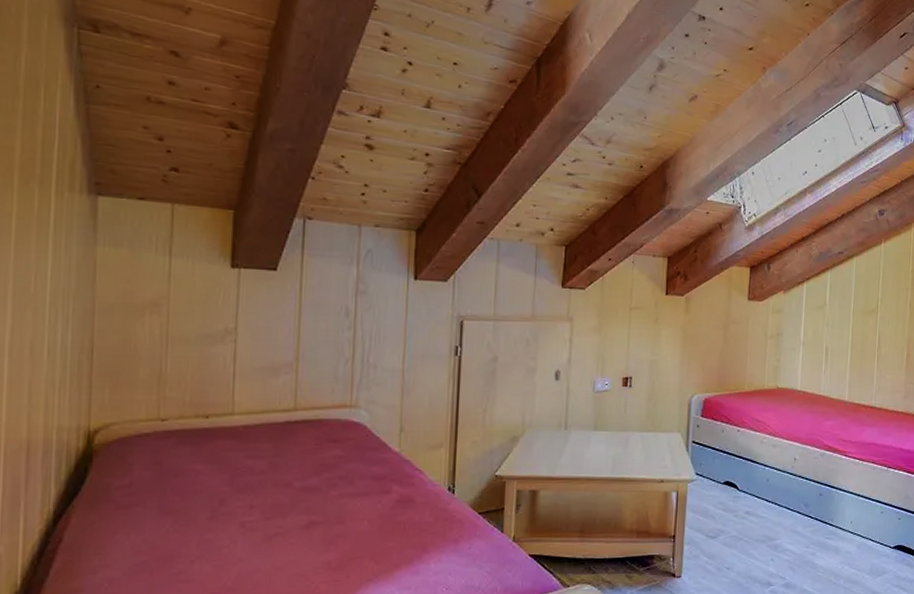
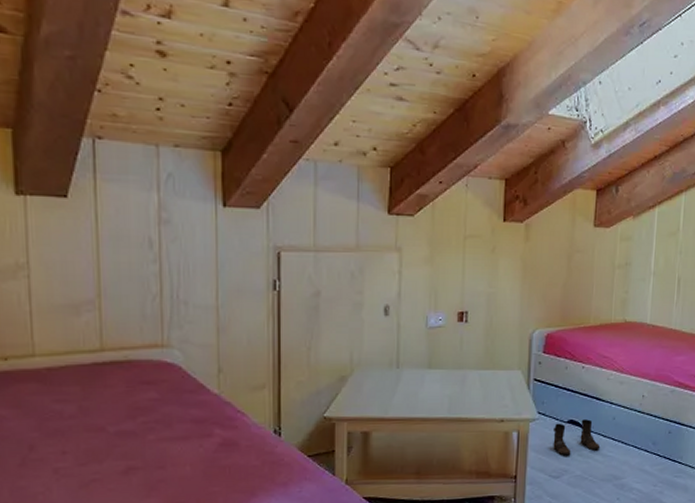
boots: none [709,481,755,517] -> present [552,419,601,456]

